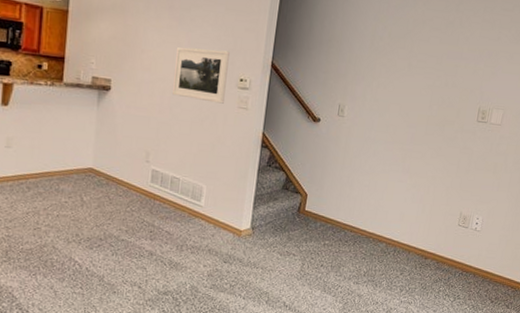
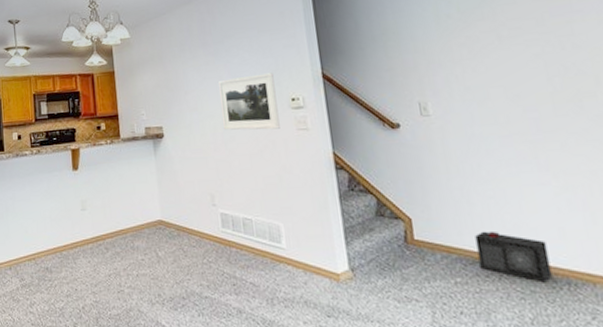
speaker: none [344,209,390,249] -> present [475,231,553,283]

